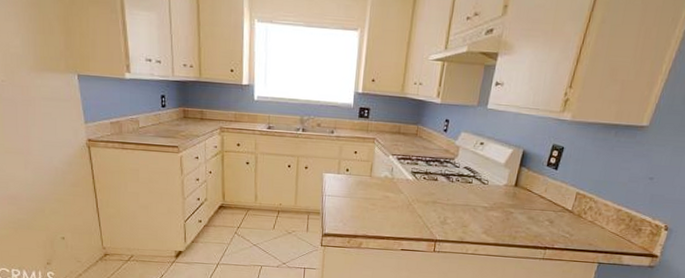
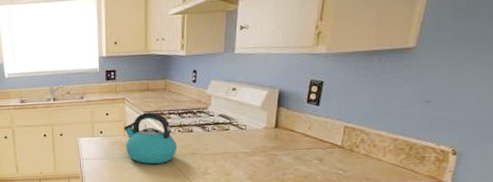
kettle: none [370,155,421,209] -> present [124,112,178,164]

